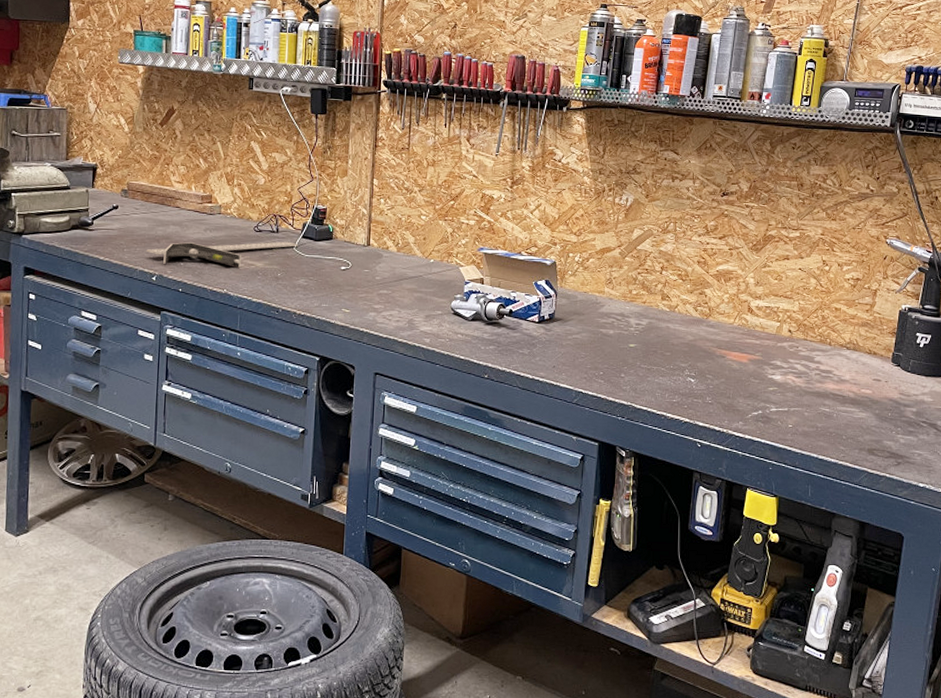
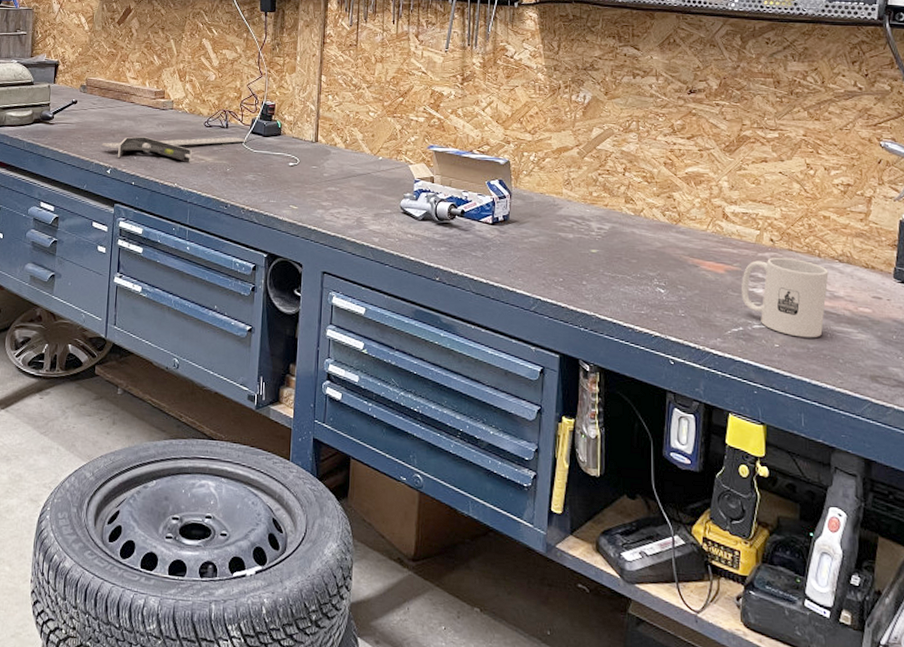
mug: none [762,346,837,418] -> present [742,257,829,338]

